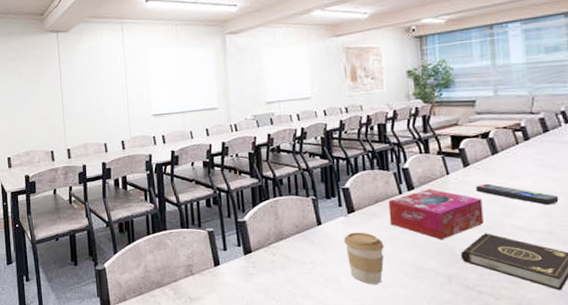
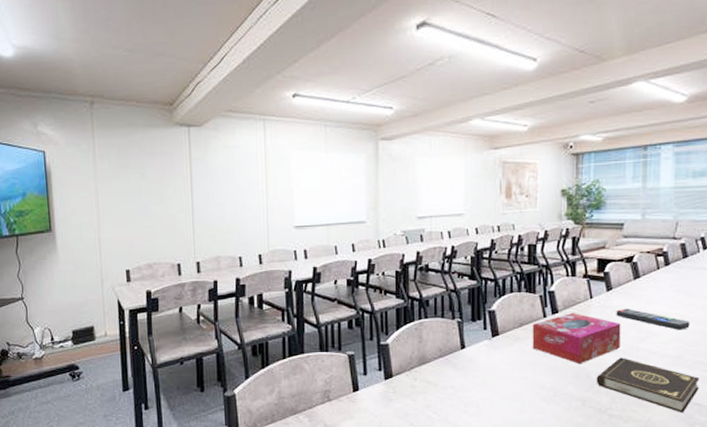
coffee cup: present [344,232,384,284] -> none [486,356,525,409]

